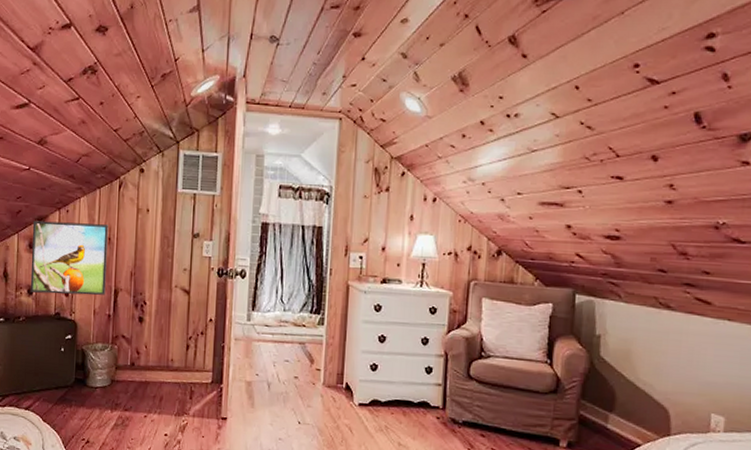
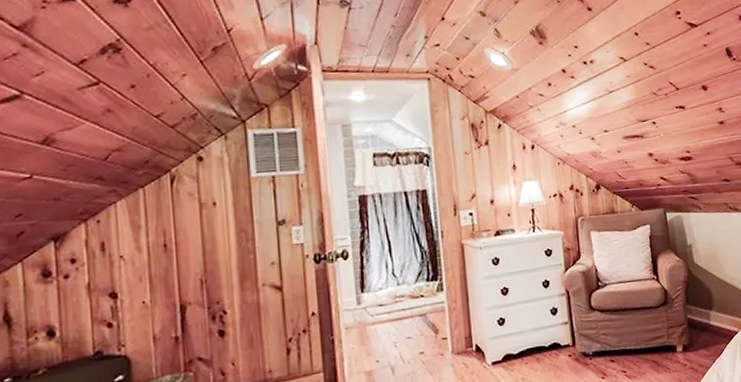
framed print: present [30,220,108,296] -> none [44,229,168,335]

